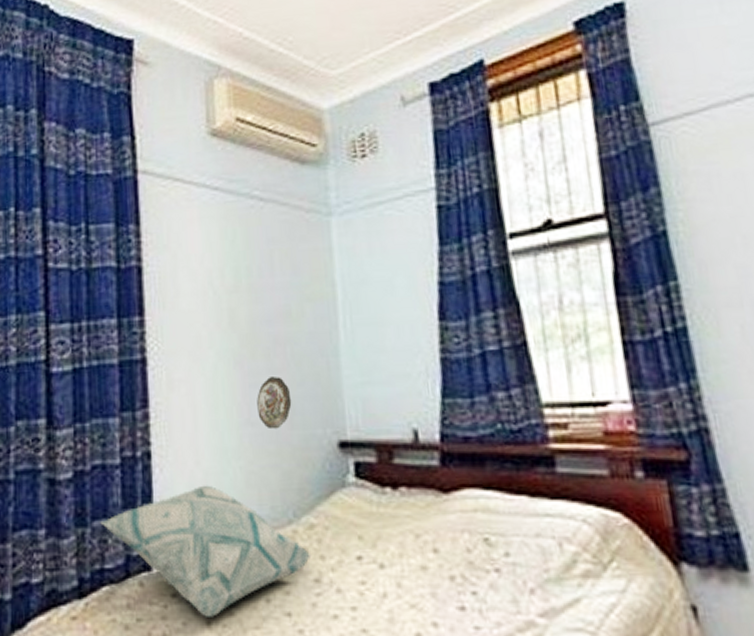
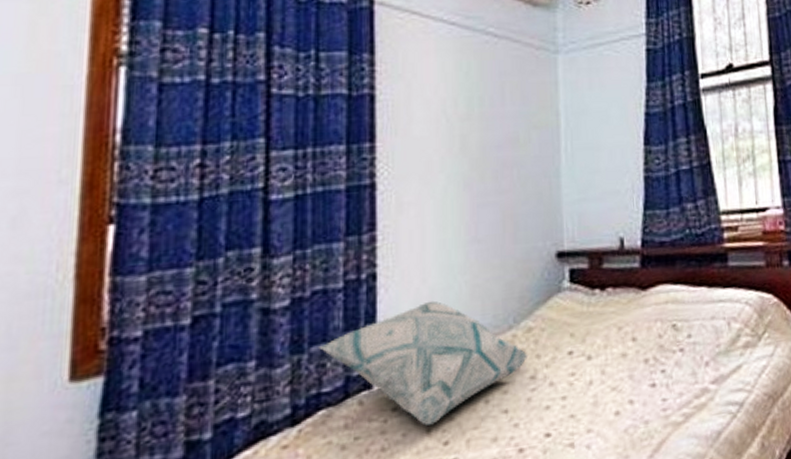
decorative plate: present [257,377,292,430] -> none [484,197,516,245]

